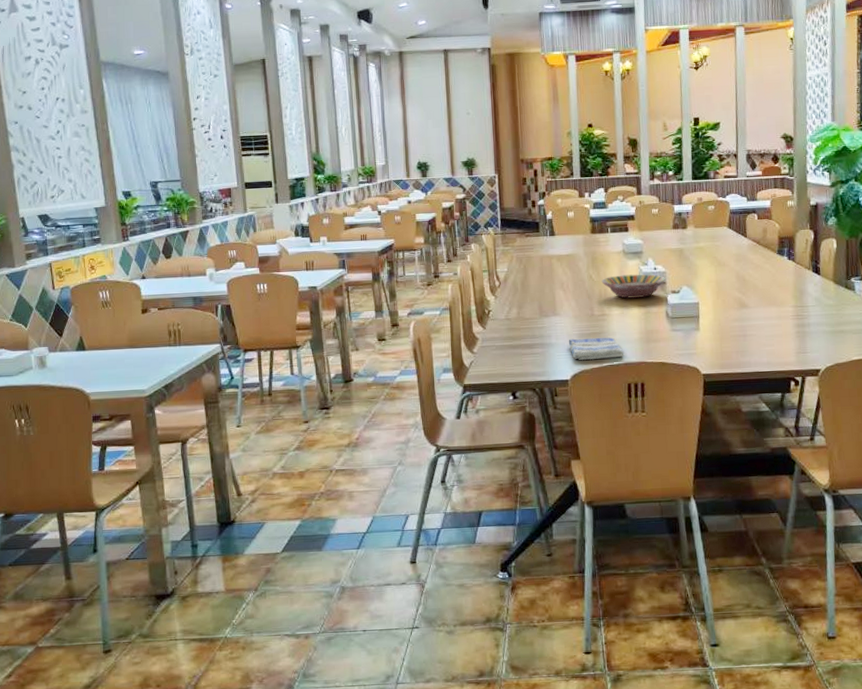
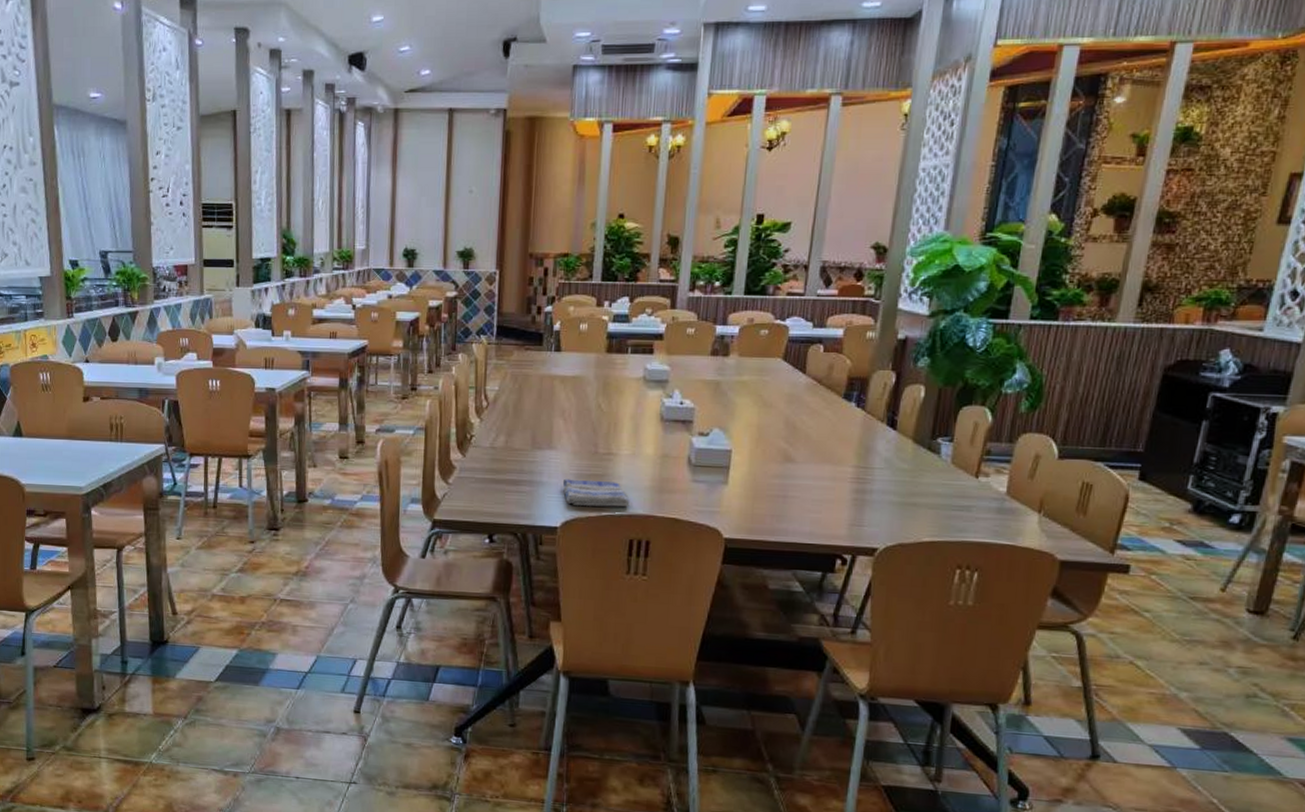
serving bowl: present [601,274,666,299] -> none [612,407,694,437]

